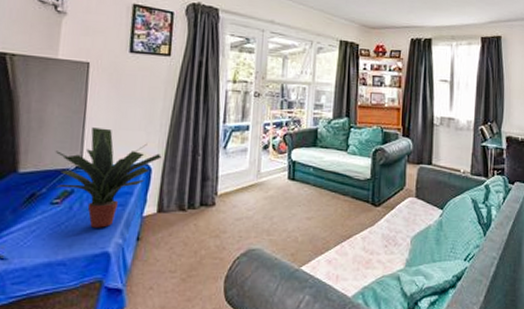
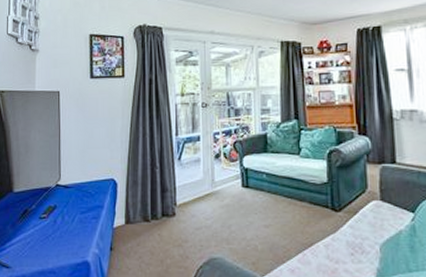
potted plant: present [55,127,162,228] -> none [39,148,125,239]

